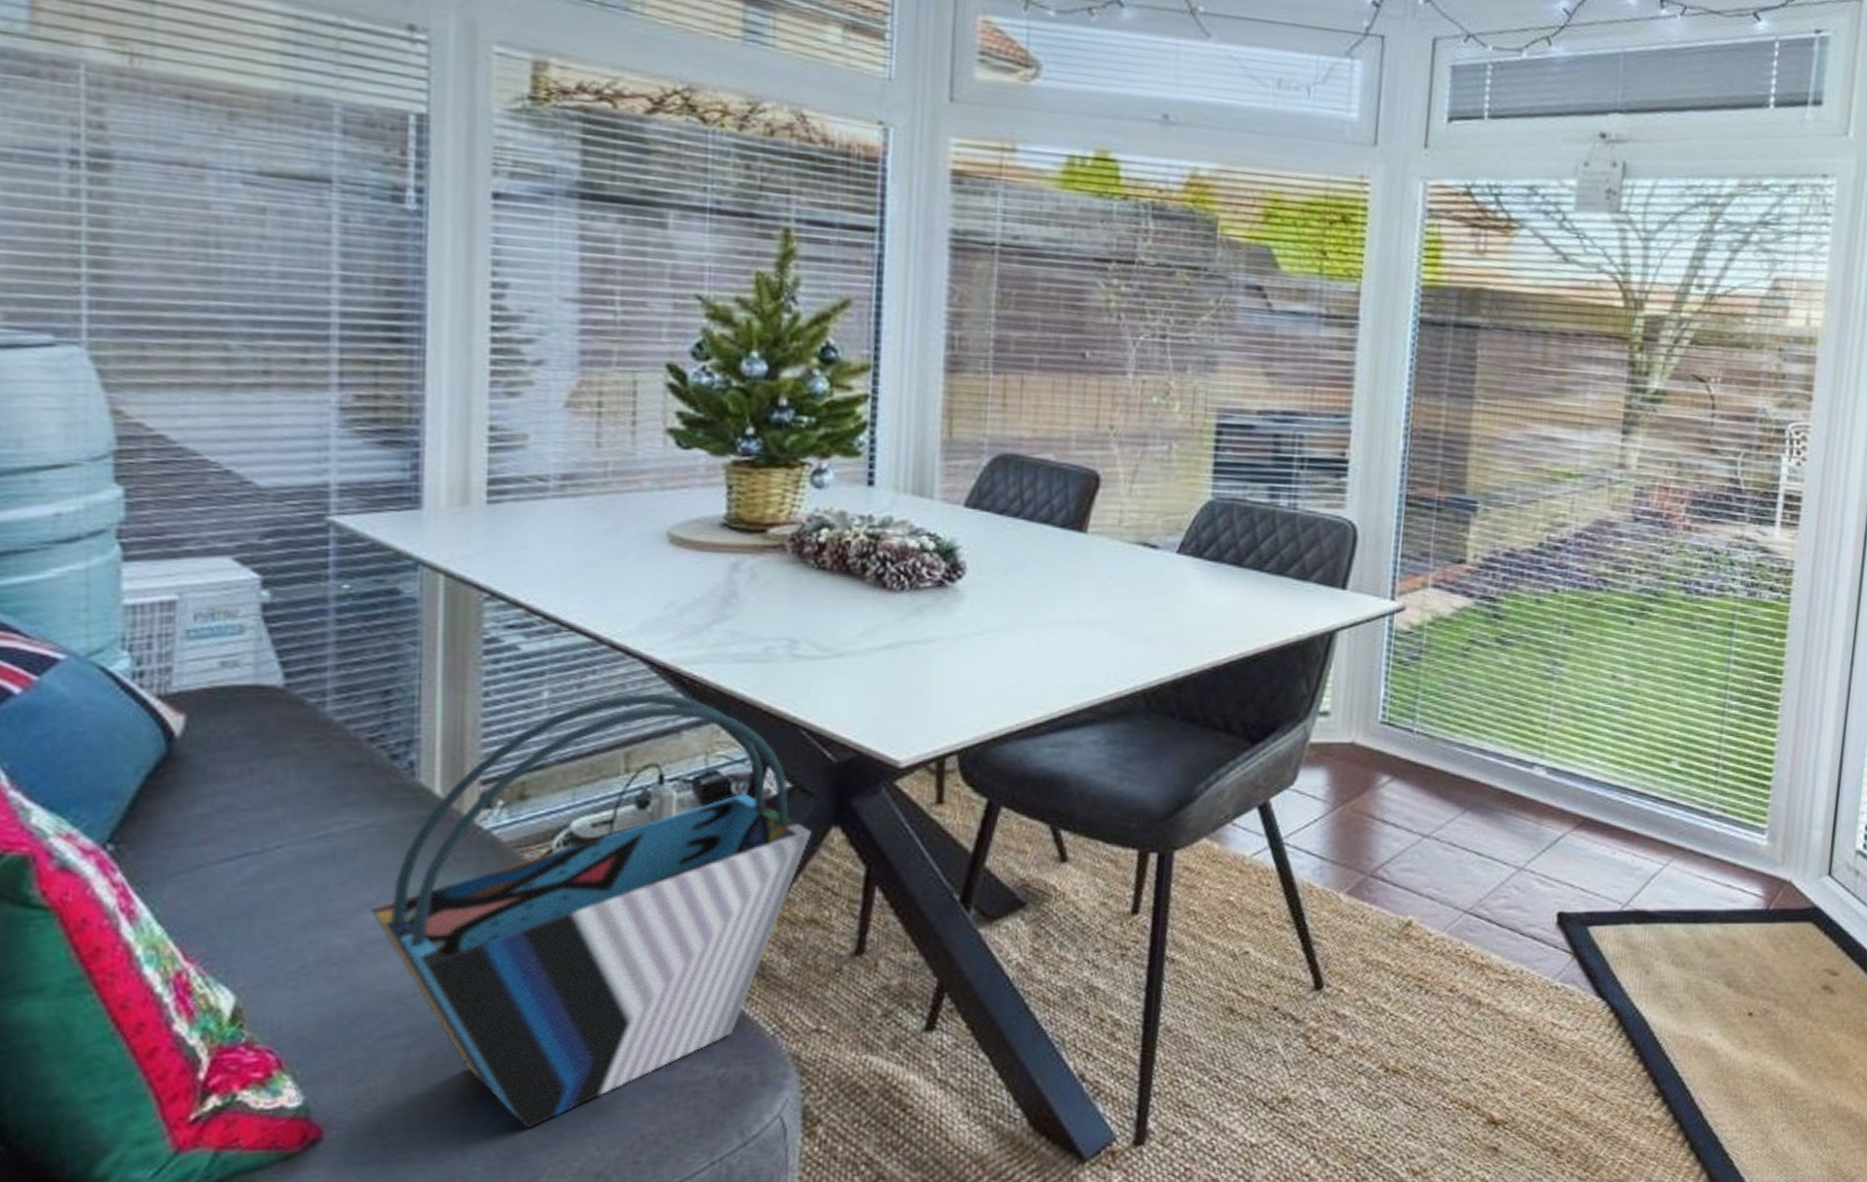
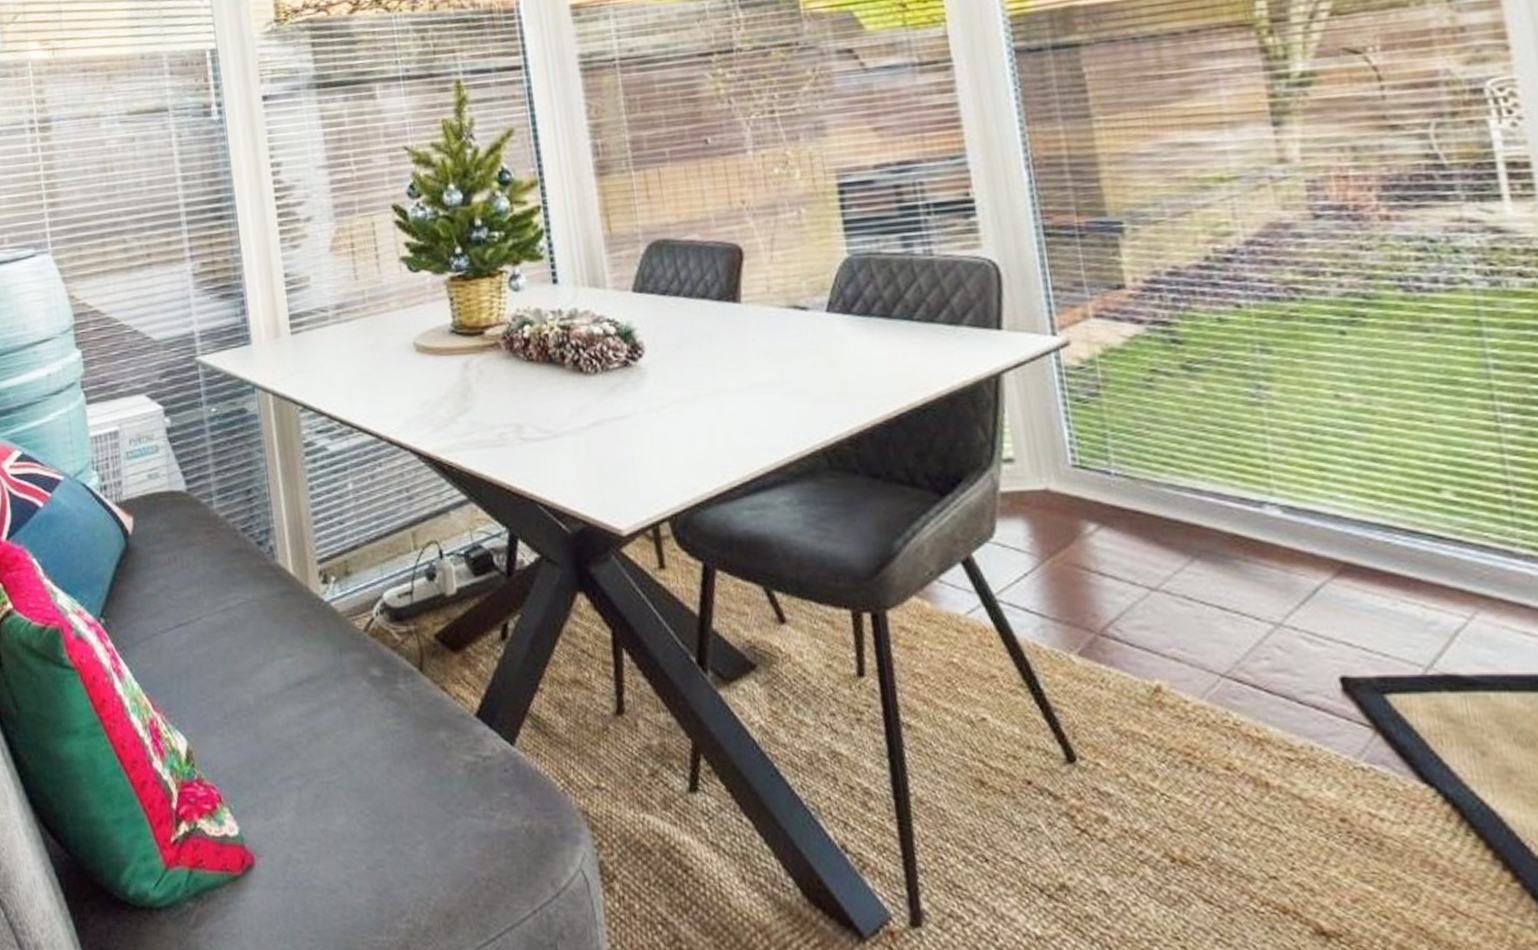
tote bag: present [371,693,812,1129] -> none [261,479,562,867]

